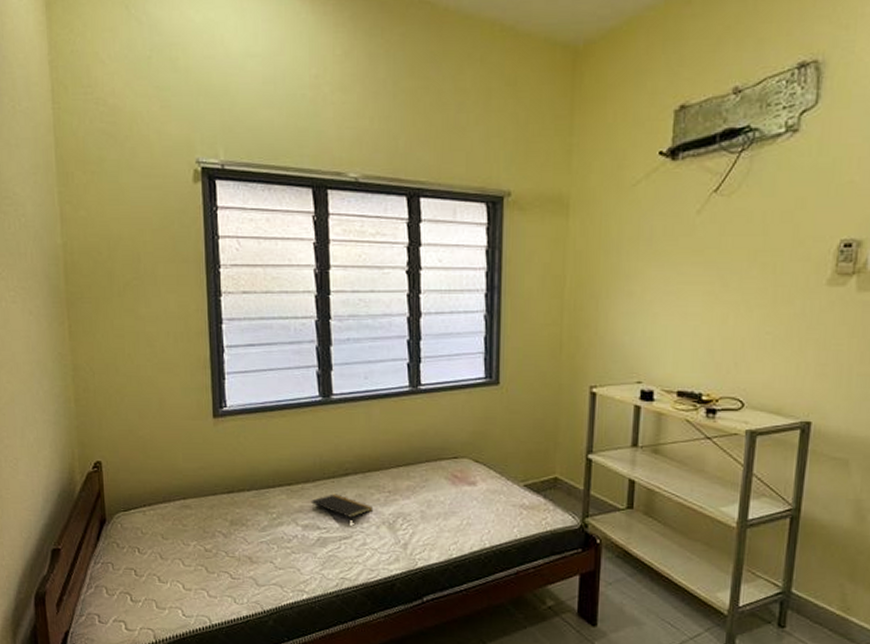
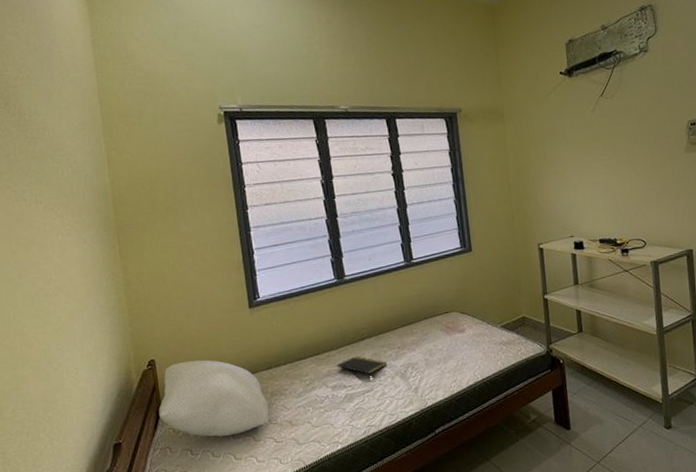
pillow: none [103,469,227,562] -> present [159,359,270,437]

